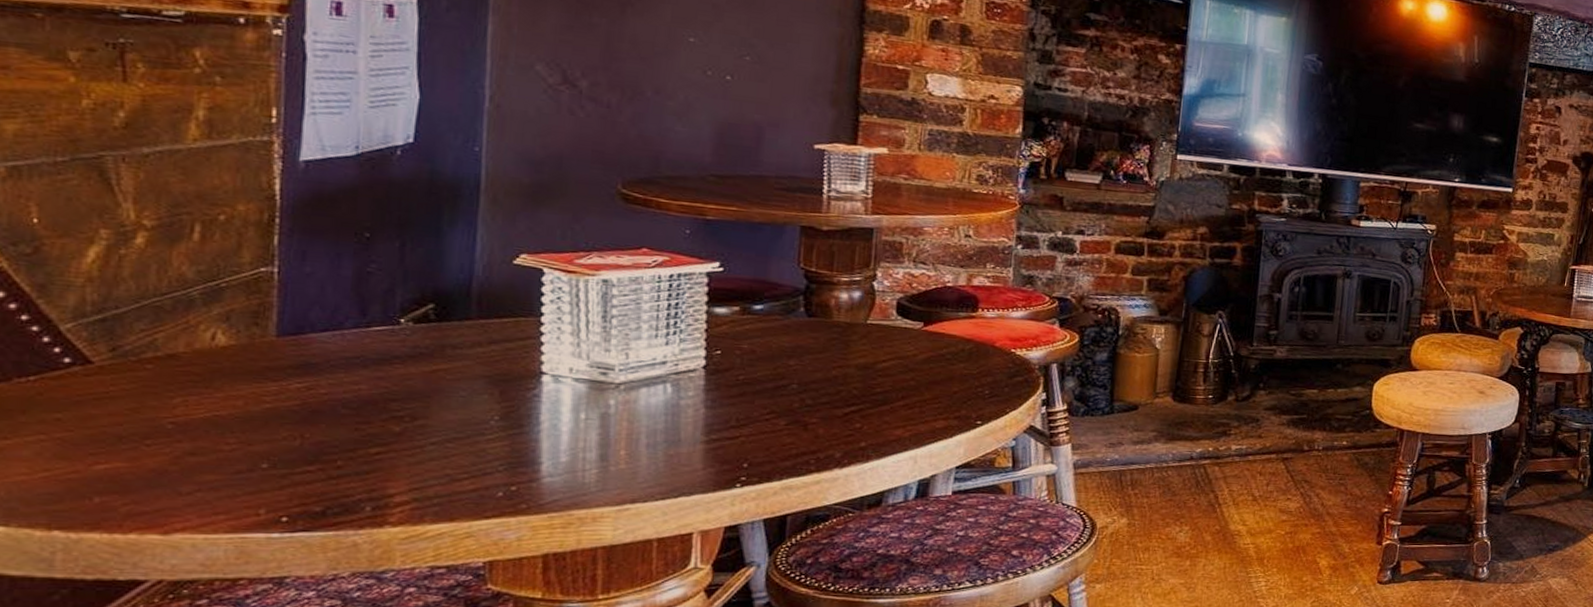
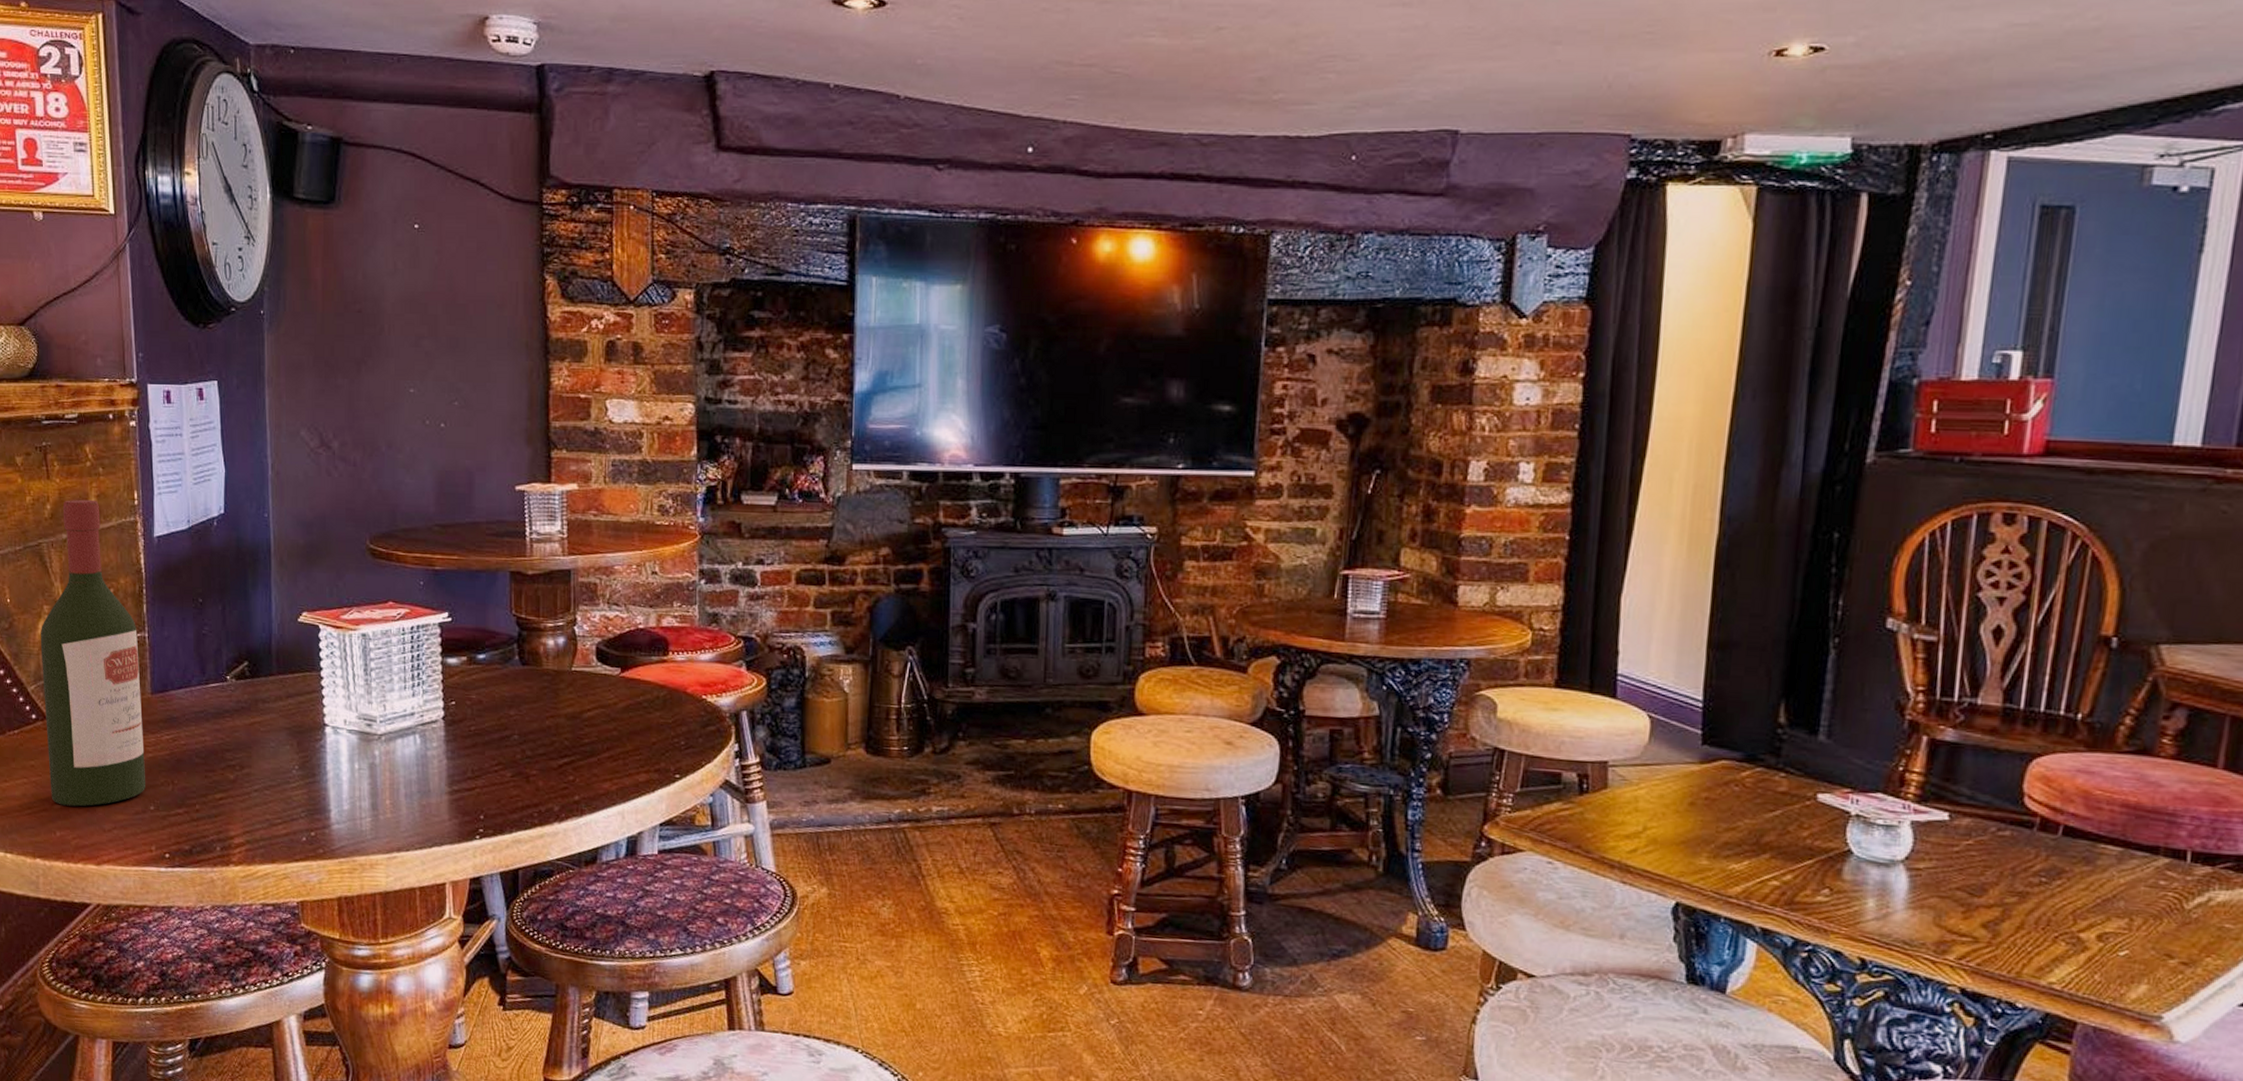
wine bottle: none [88,109,261,467] -> present [40,499,145,807]

